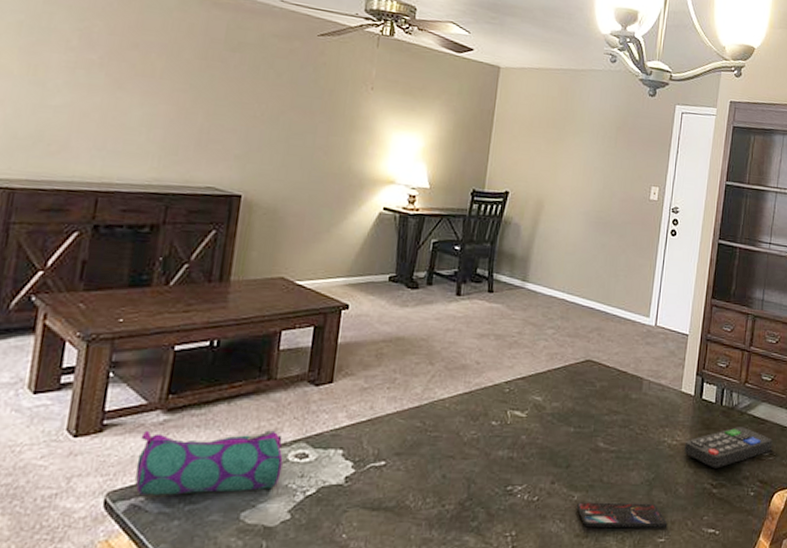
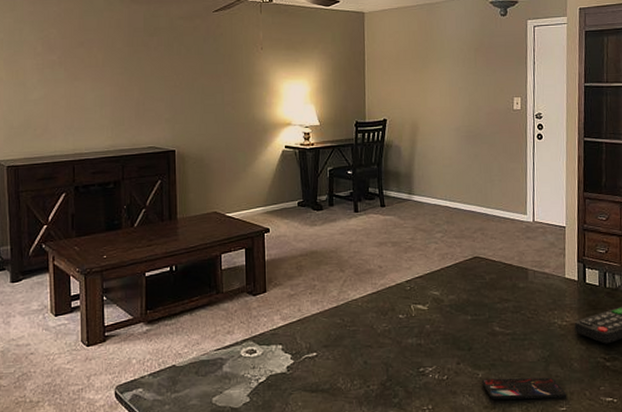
pencil case: present [135,430,283,495] -> none [132,333,238,387]

